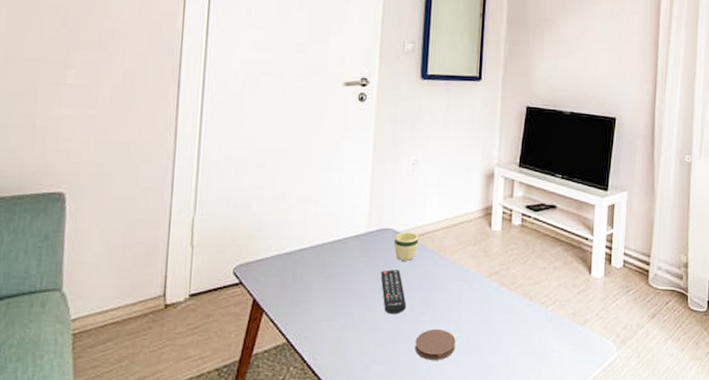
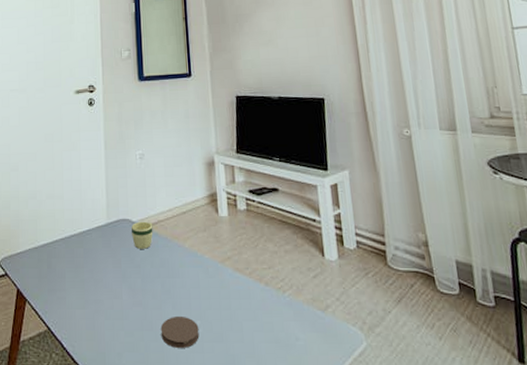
remote control: present [380,269,407,315] -> none [122,258,149,302]

